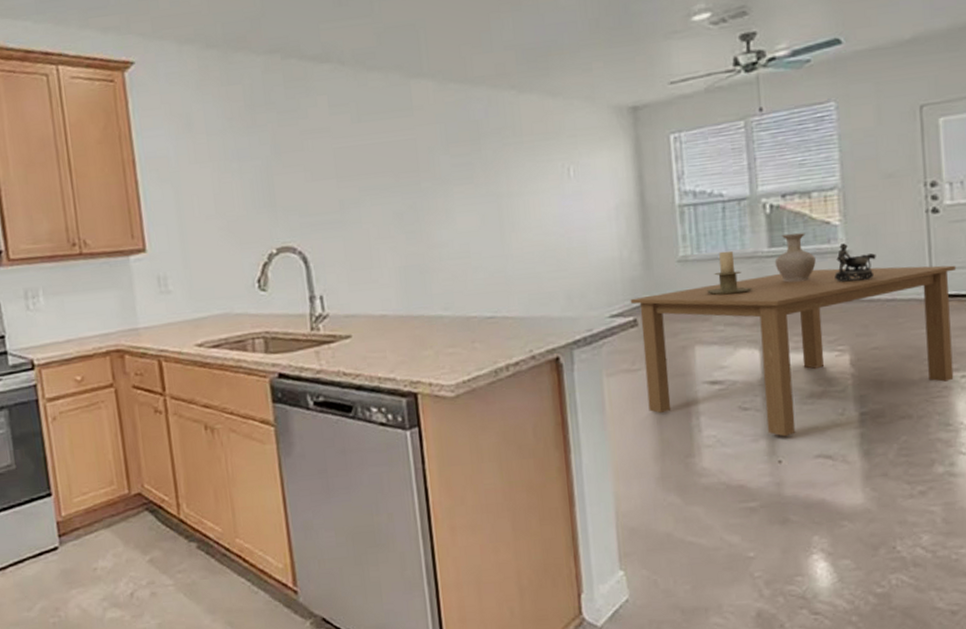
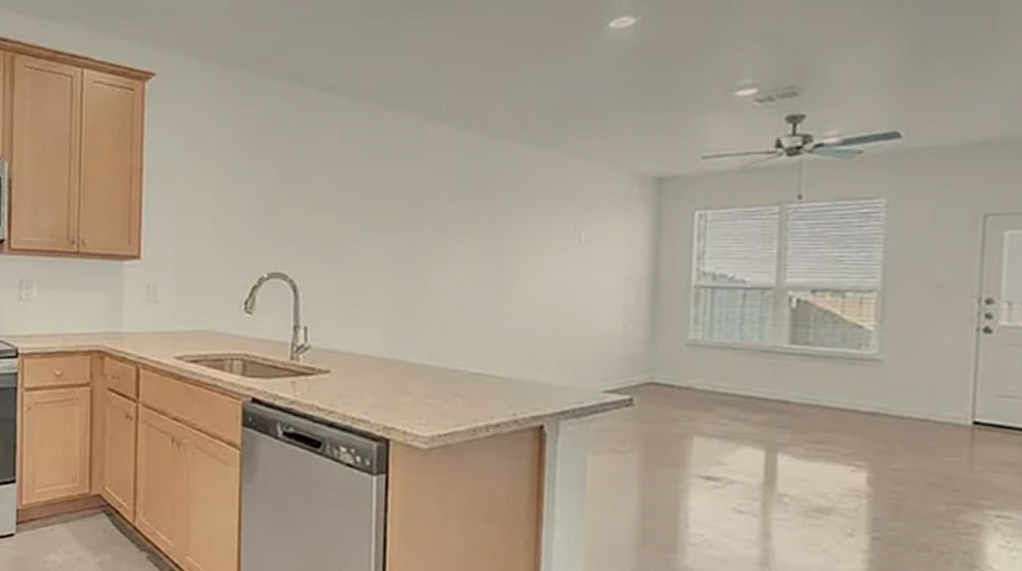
dining table: present [630,265,957,437] -> none [628,373,1005,549]
candle holder: present [706,250,752,296] -> none [713,341,765,388]
vase: present [774,233,816,283] -> none [794,332,842,385]
decorative bowl: present [835,243,876,282] -> none [861,351,912,395]

